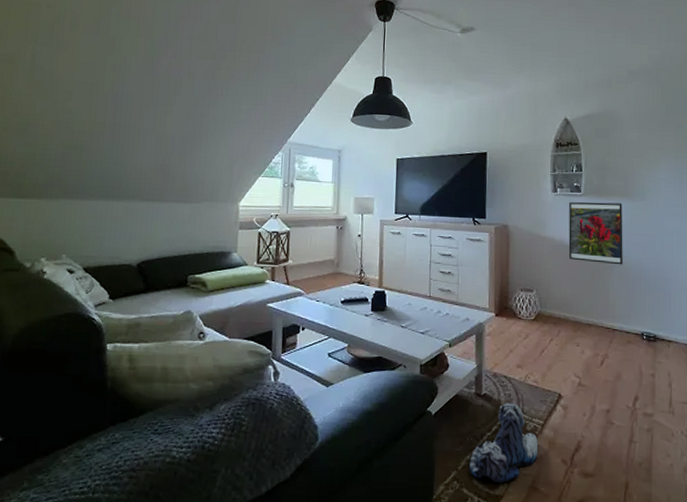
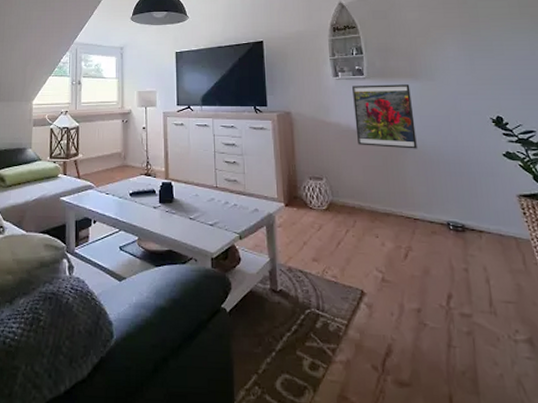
plush toy: present [469,403,539,484] -> none [270,300,345,391]

